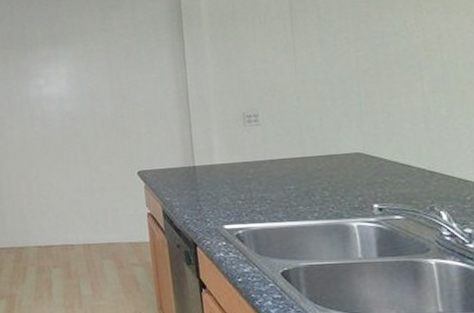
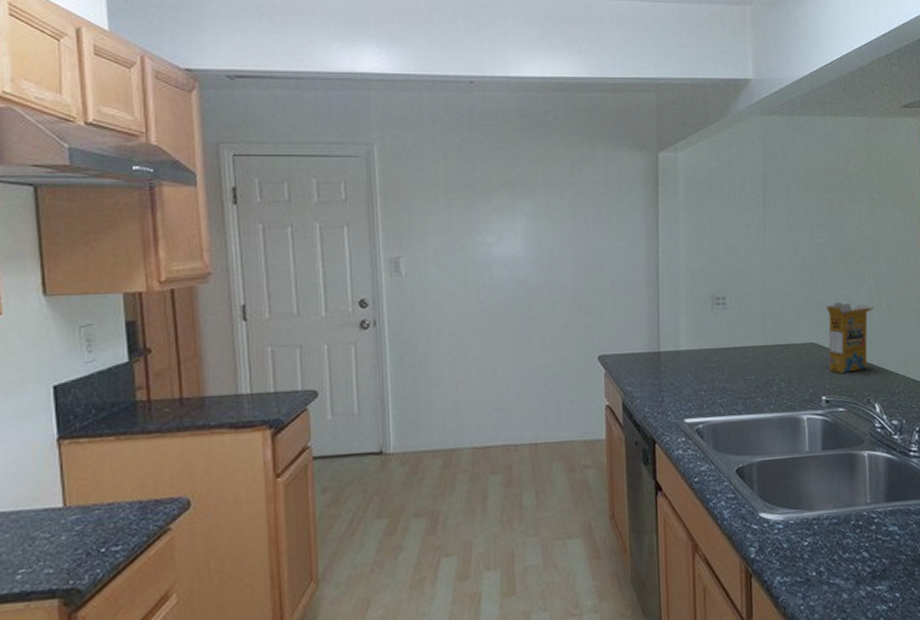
cereal box: none [370,111,433,181] -> present [825,301,875,373]

